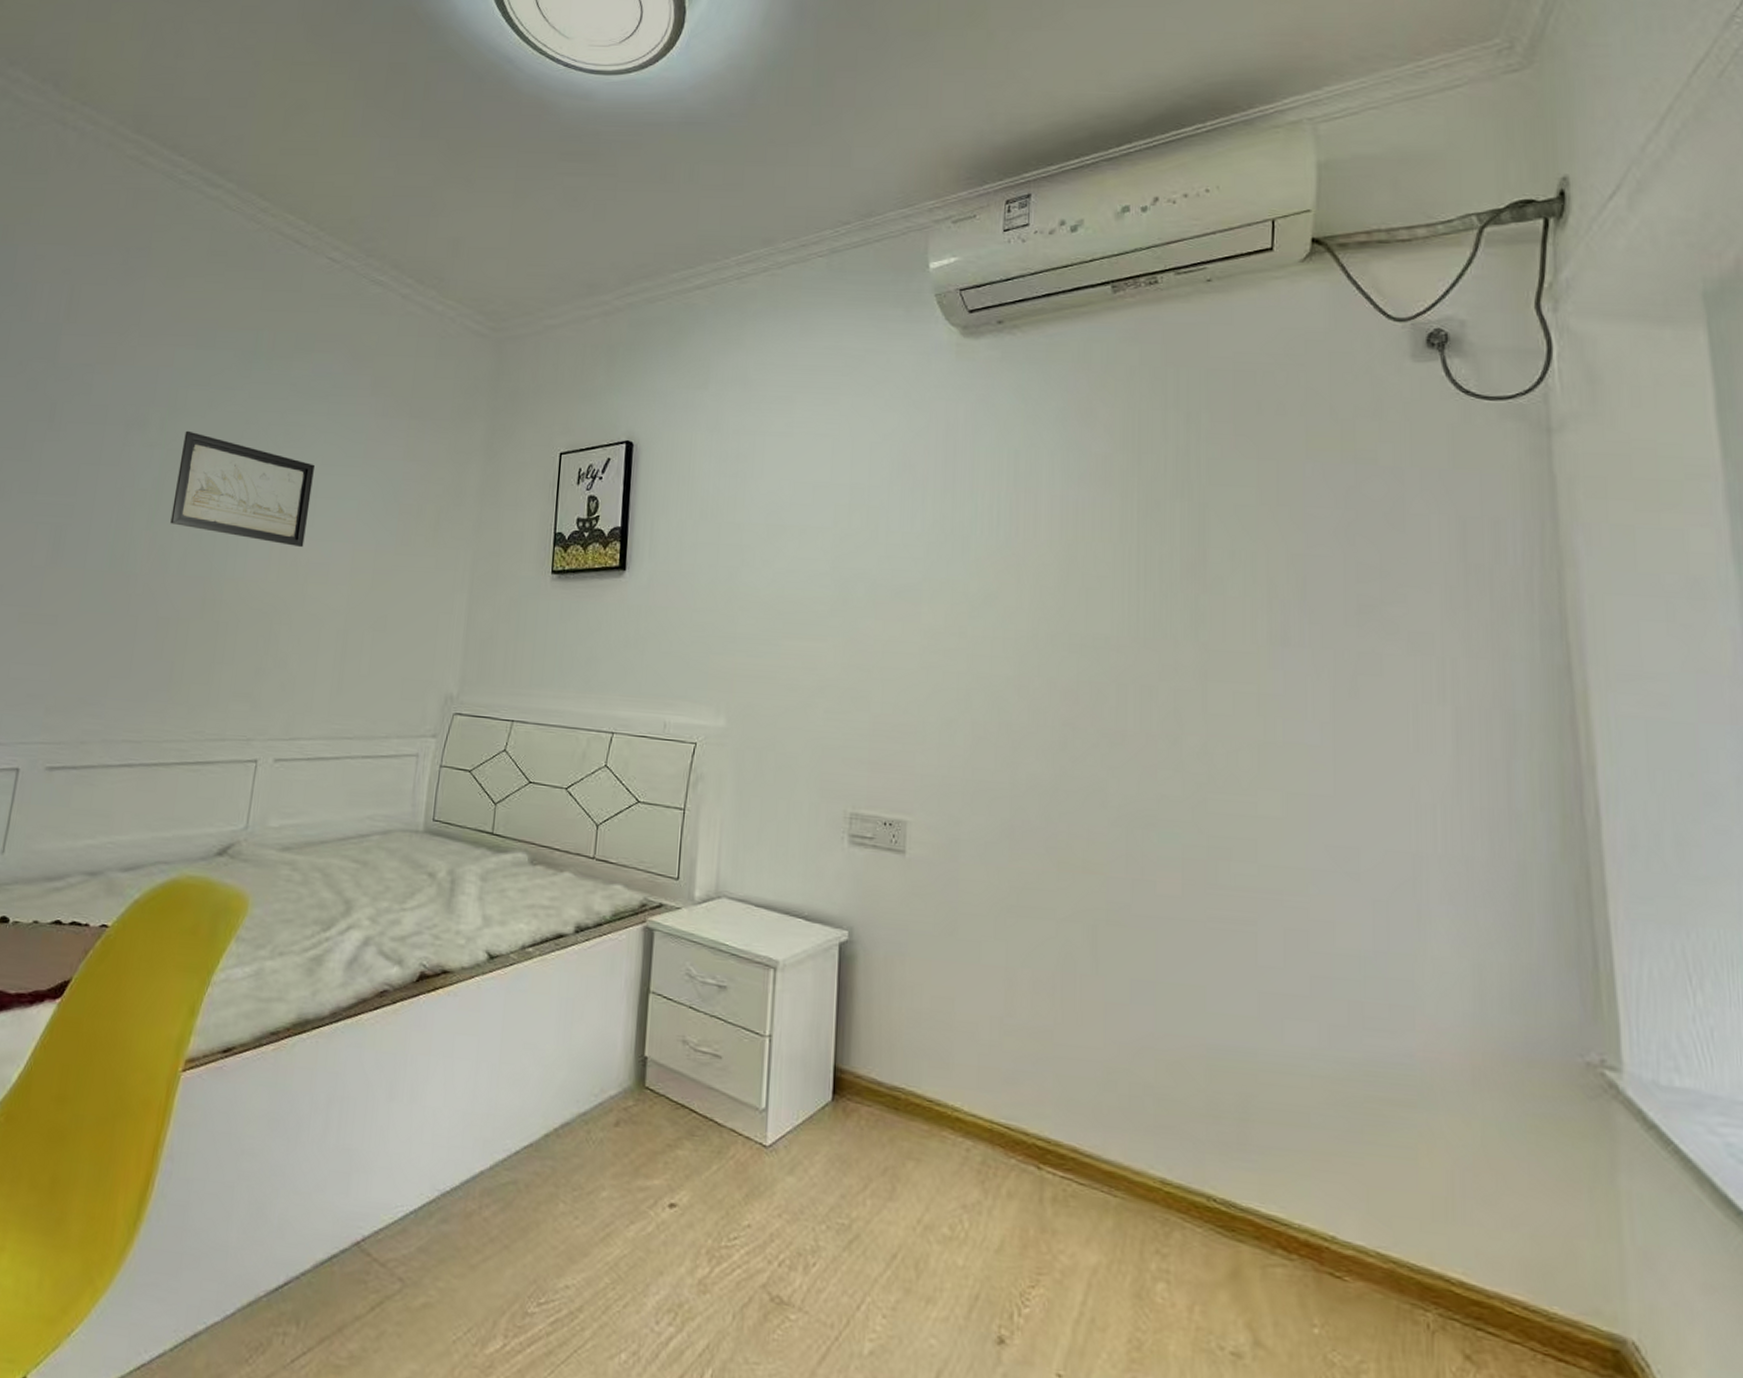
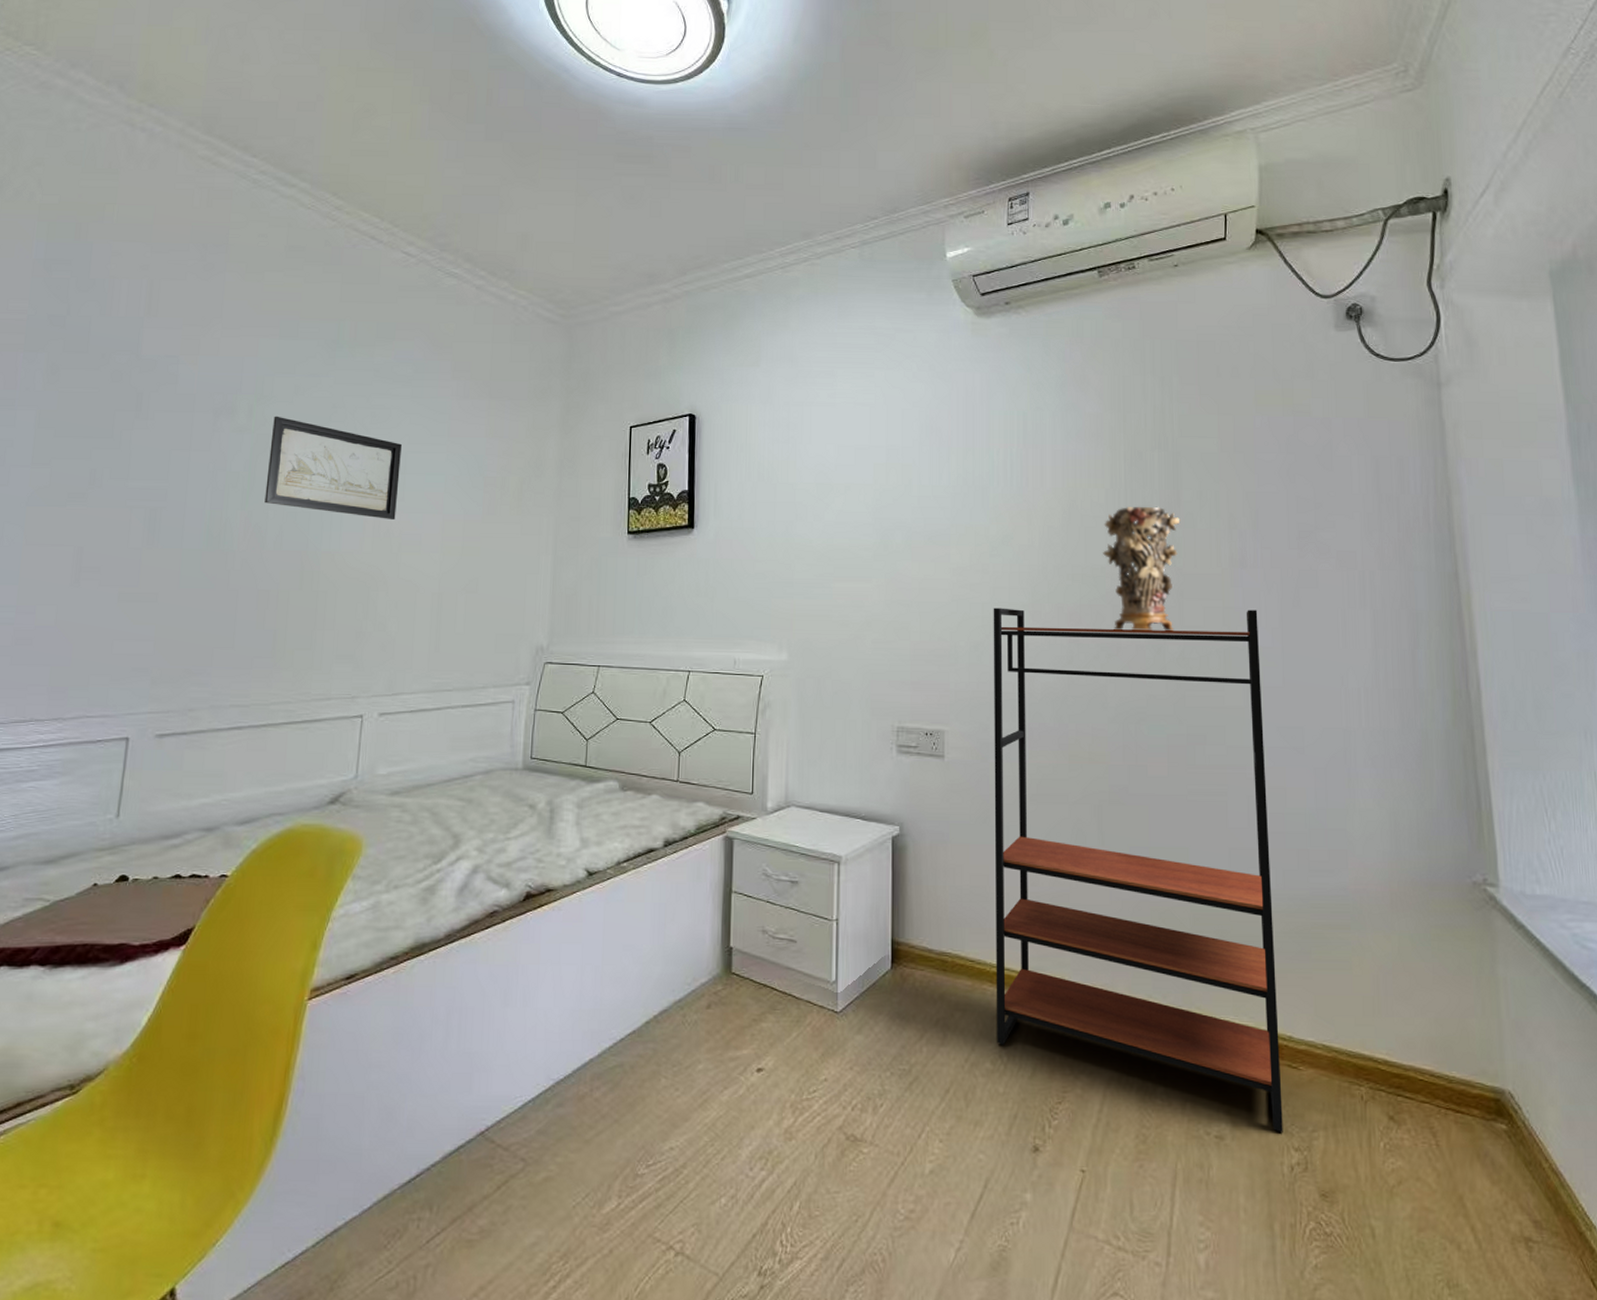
bookshelf: none [956,679,1321,1358] -> present [993,607,1283,1132]
decorative vase: none [1108,566,1207,718] -> present [1103,506,1181,631]

